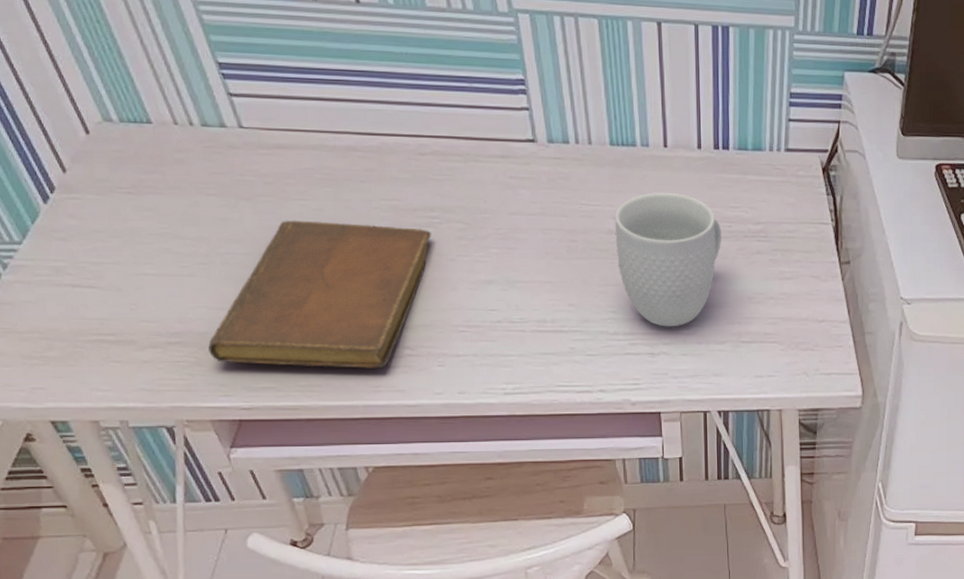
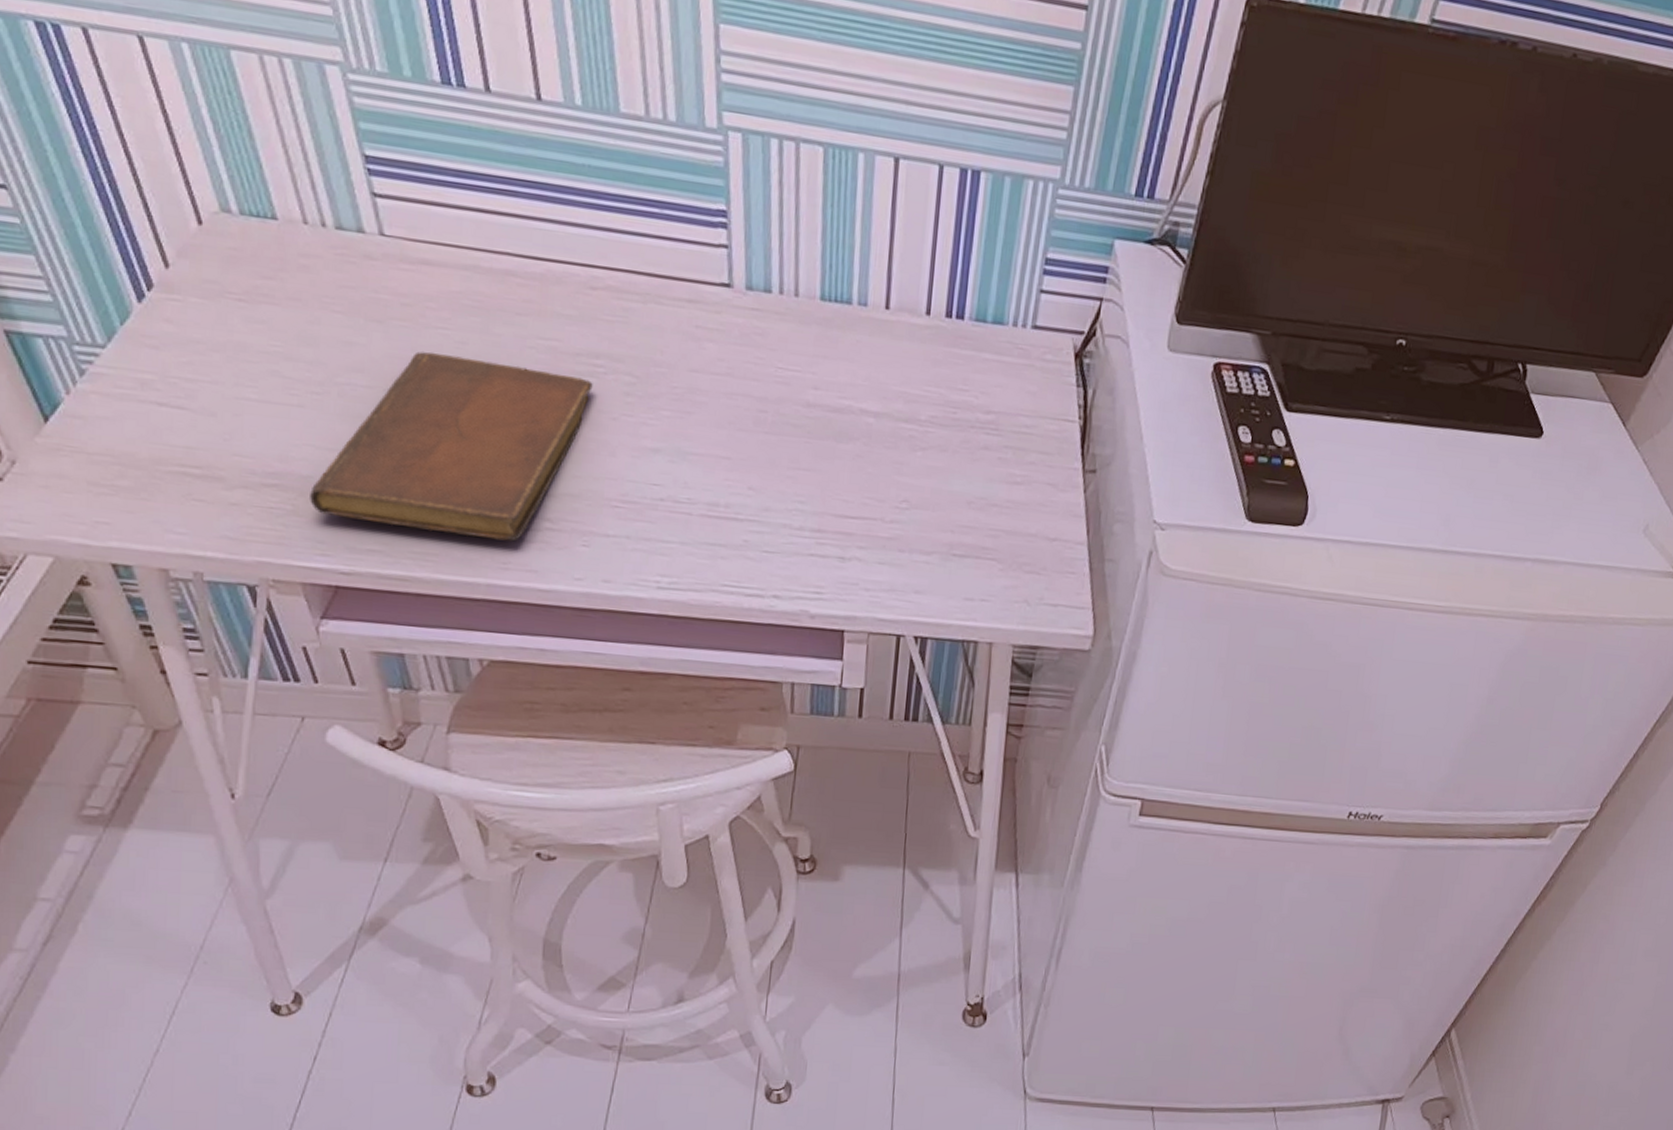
mug: present [614,193,722,327] -> none [813,362,944,528]

